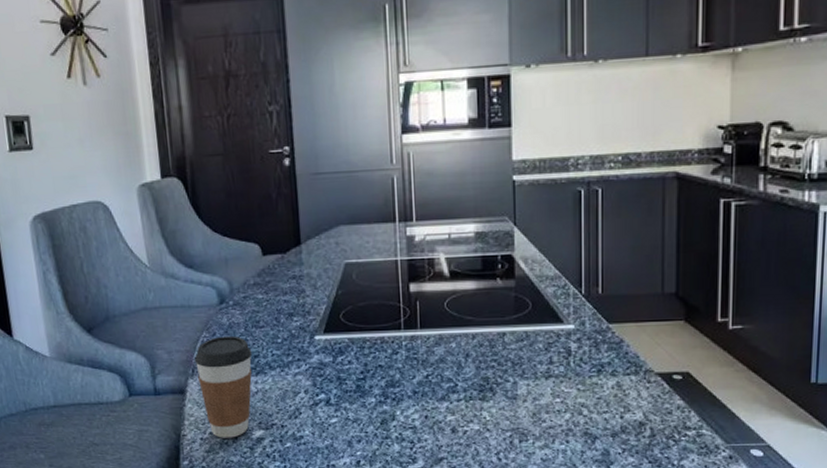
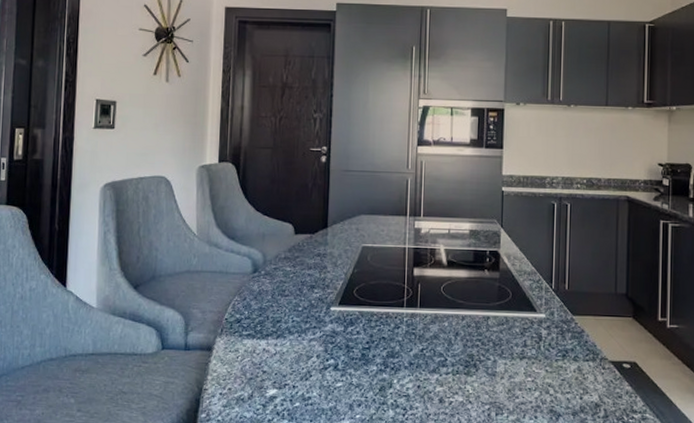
coffee cup: present [194,335,253,438] -> none [224,301,276,395]

